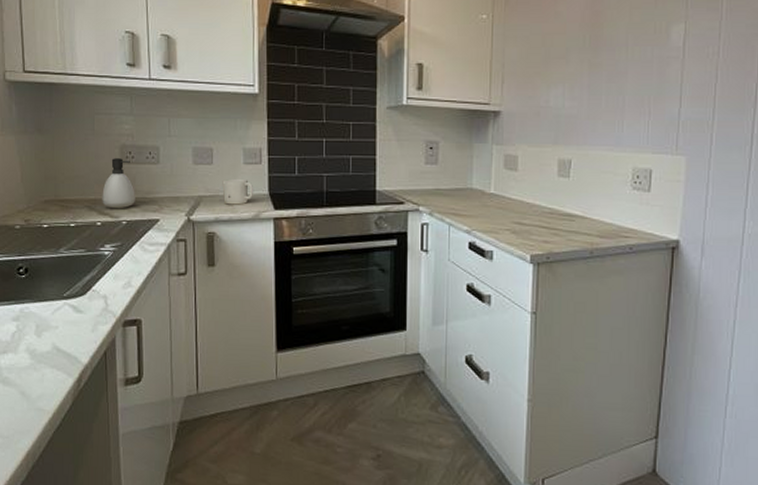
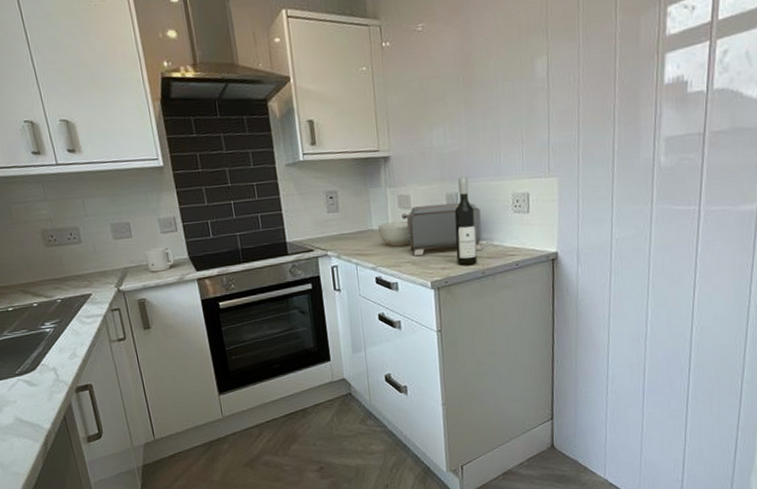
soap dispenser: present [102,158,135,209] -> none [32,242,66,290]
bowl: none [479,182,513,211] -> present [378,221,410,247]
toaster: none [506,169,596,226] -> present [401,202,483,257]
bottle: none [562,143,590,243] -> present [454,176,478,266]

